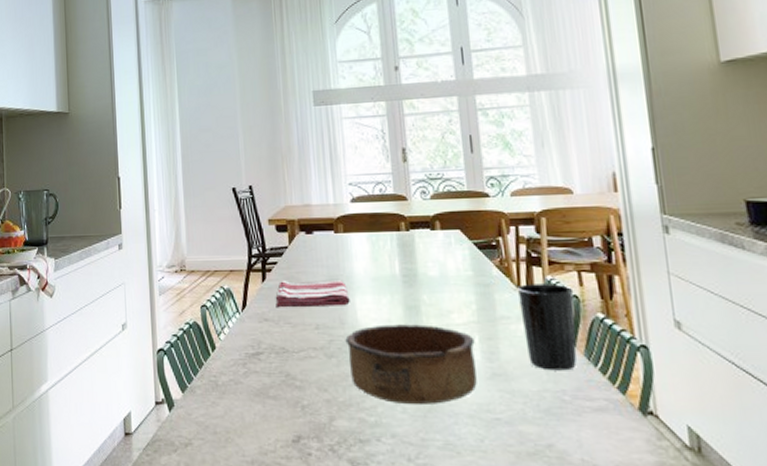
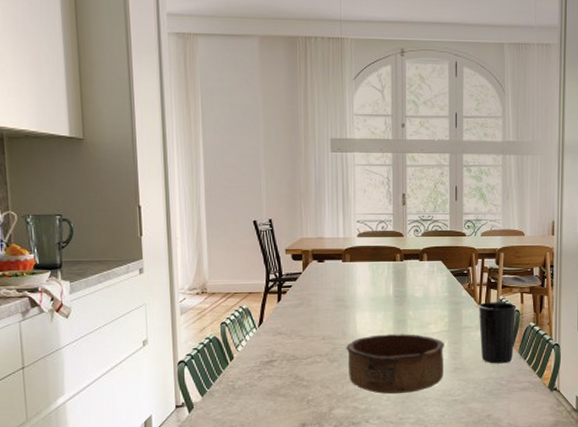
dish towel: present [275,280,350,308] -> none [289,300,352,324]

